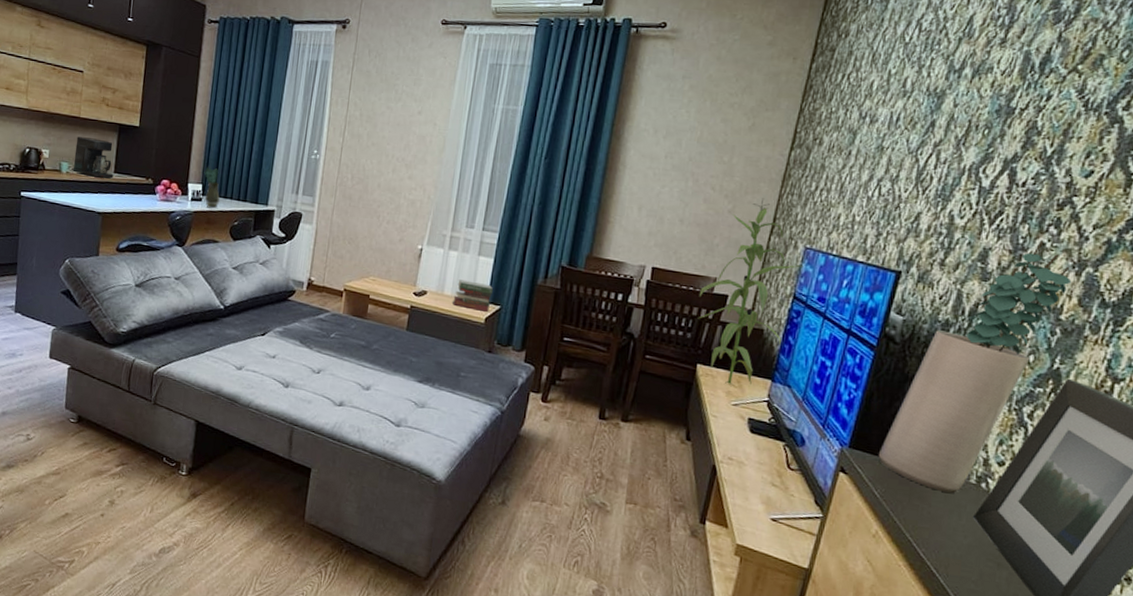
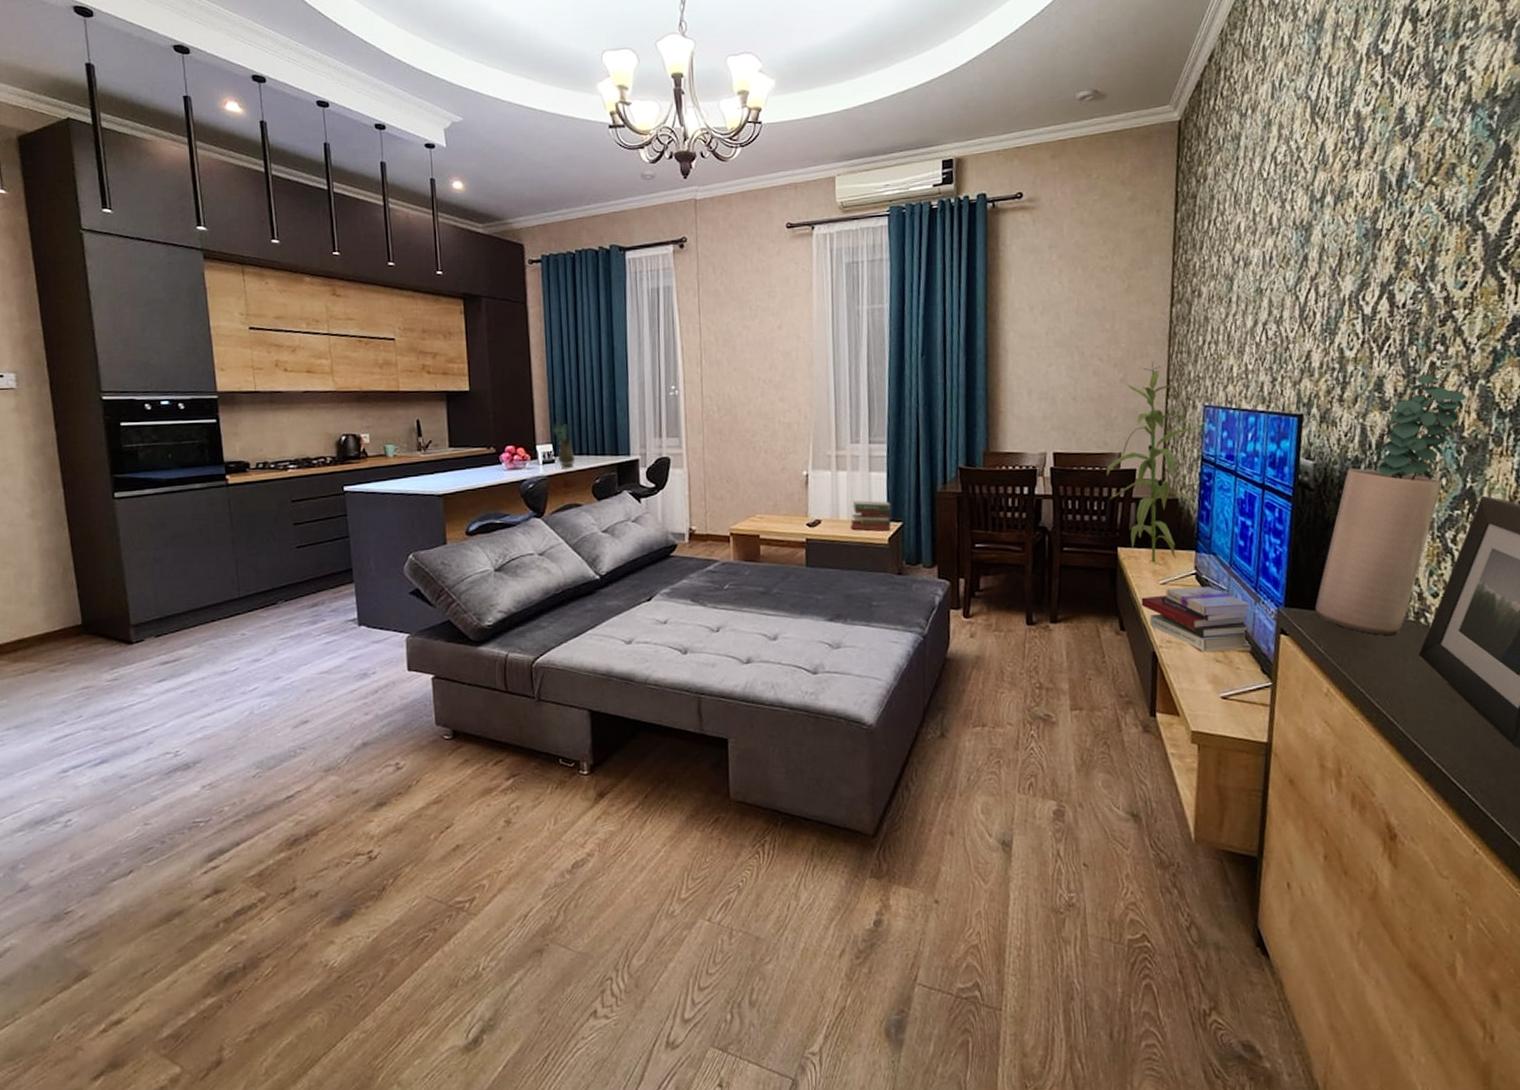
coffee maker: present [72,137,114,179] -> none [399,412,449,457]
books: none [710,410,816,482] -> present [1141,587,1252,653]

